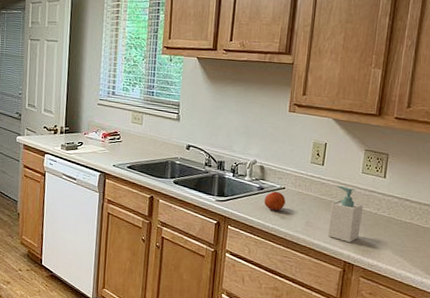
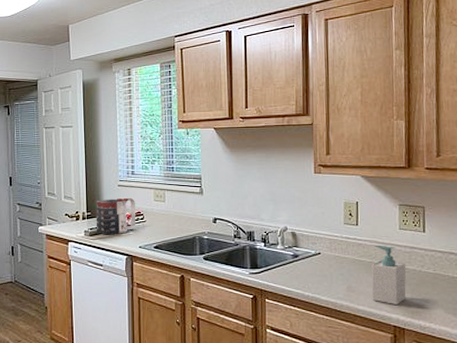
mug: none [72,116,113,152] -> present [96,197,136,235]
fruit: present [263,191,286,211] -> none [300,258,323,278]

